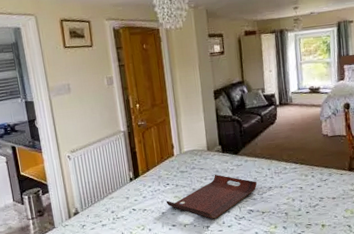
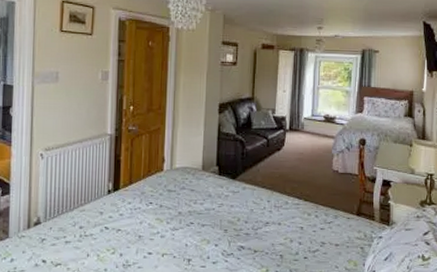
serving tray: present [166,174,258,219] -> none [145,198,253,251]

